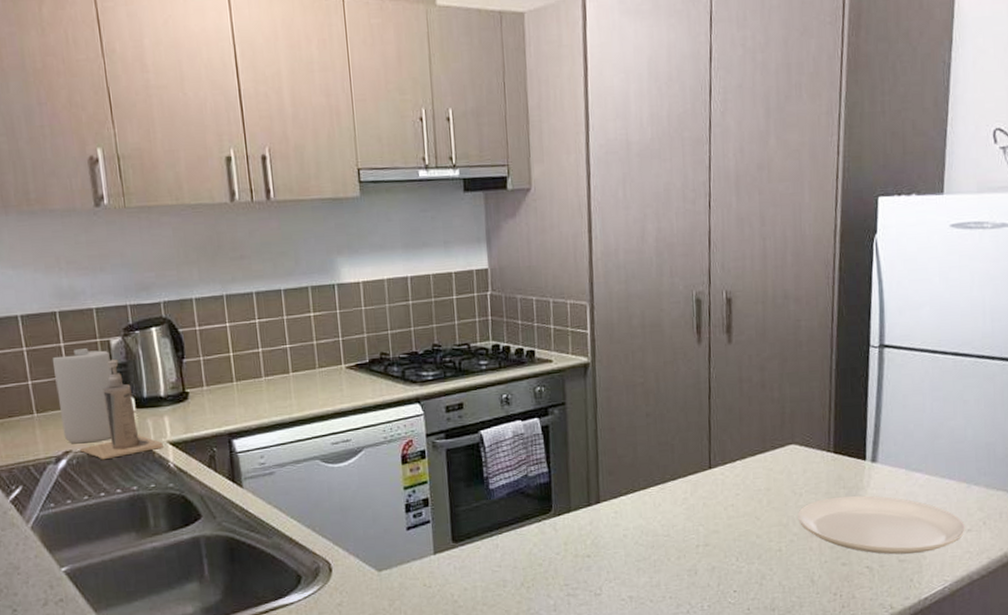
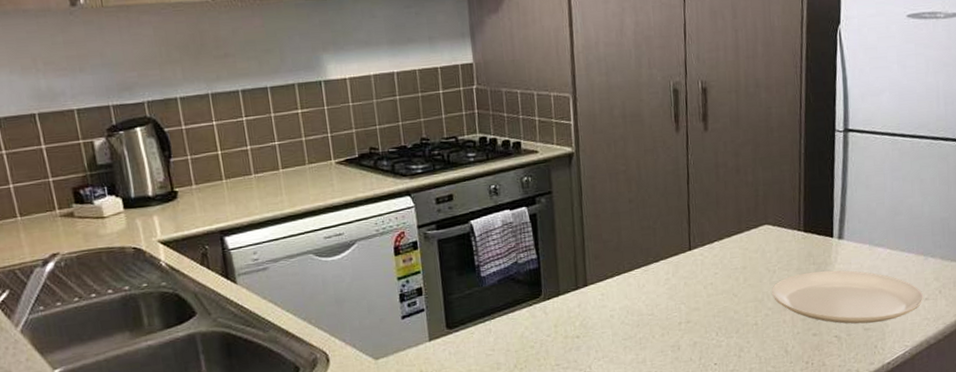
paper towel holder: present [52,348,112,444] -> none [33,150,100,246]
soap dispenser: present [80,358,163,460] -> none [68,159,154,262]

